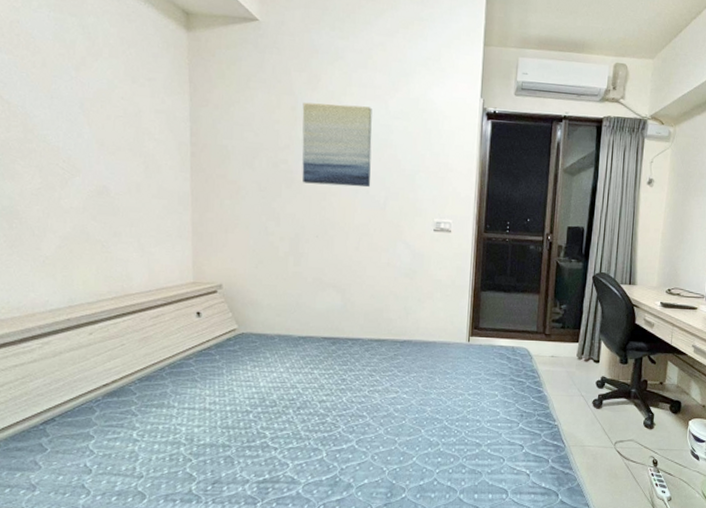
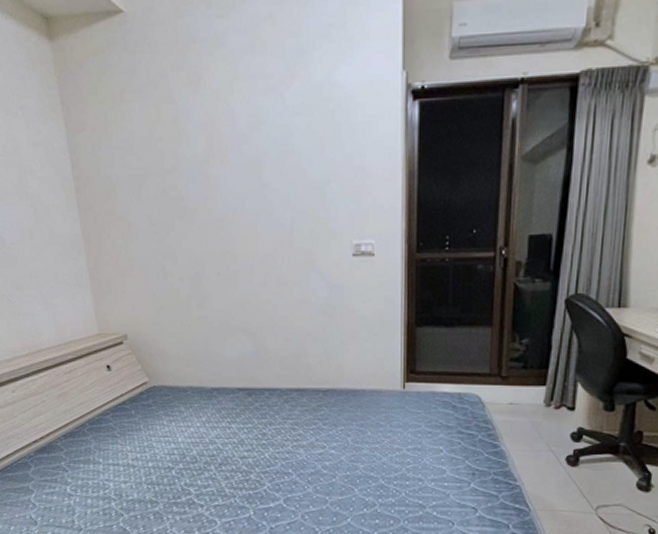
wall art: present [302,102,372,188] -> none [185,104,273,211]

